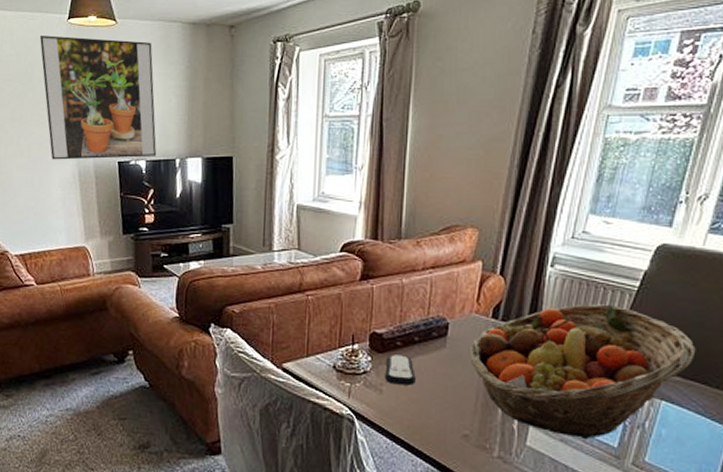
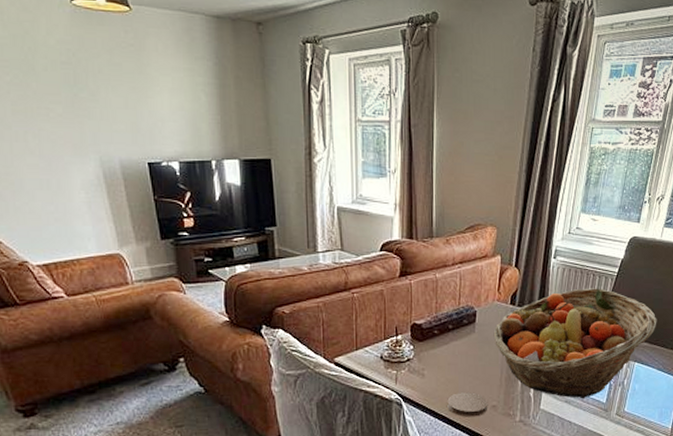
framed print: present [39,35,156,160] -> none [37,17,189,160]
remote control: present [384,354,416,386] -> none [425,342,452,369]
coaster: none [408,415,459,446] -> present [447,392,488,417]

